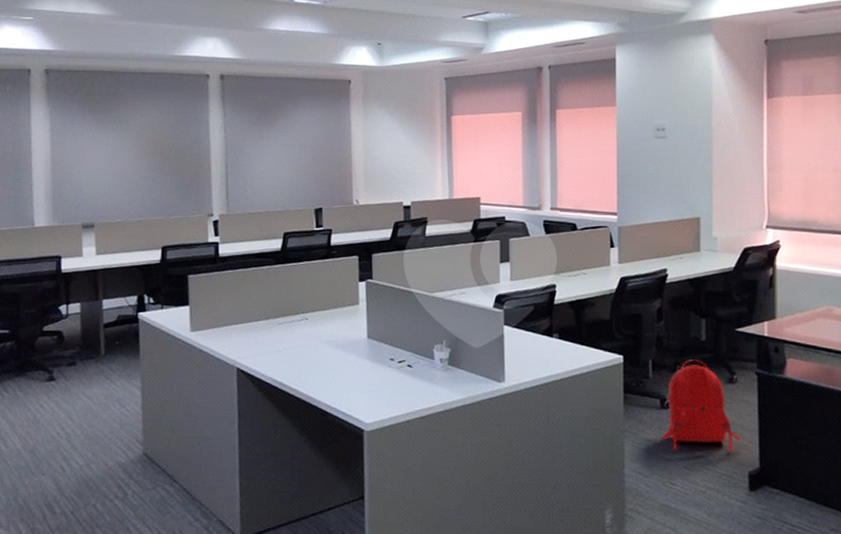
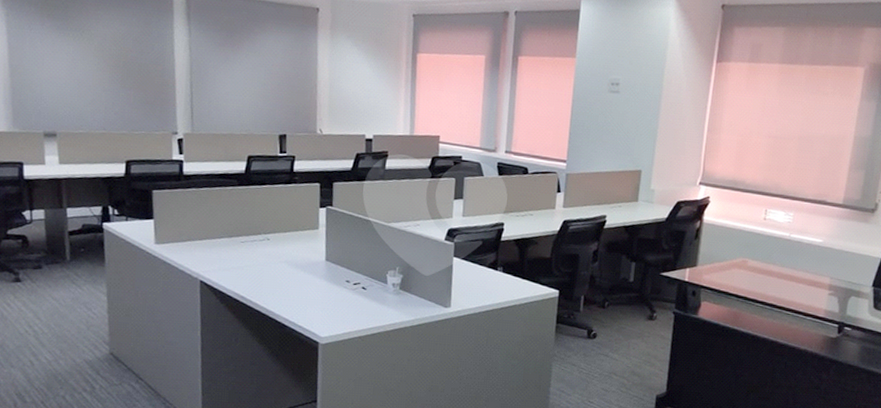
backpack: present [661,360,742,452] -> none [585,297,654,378]

